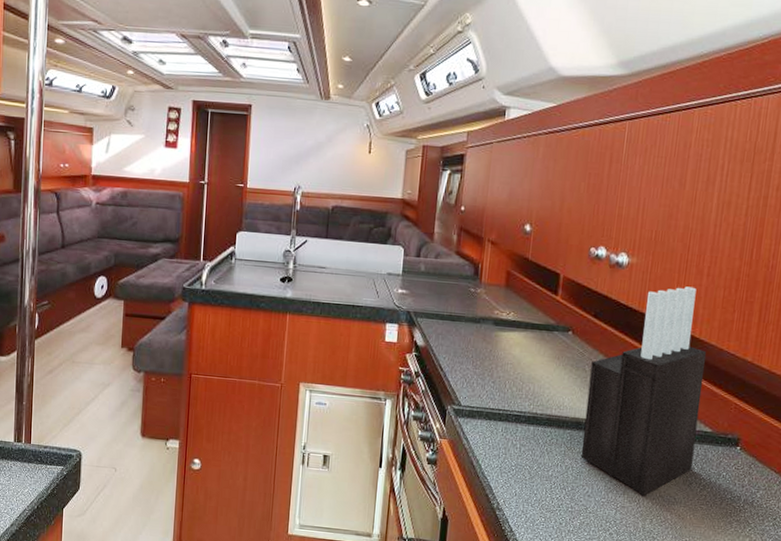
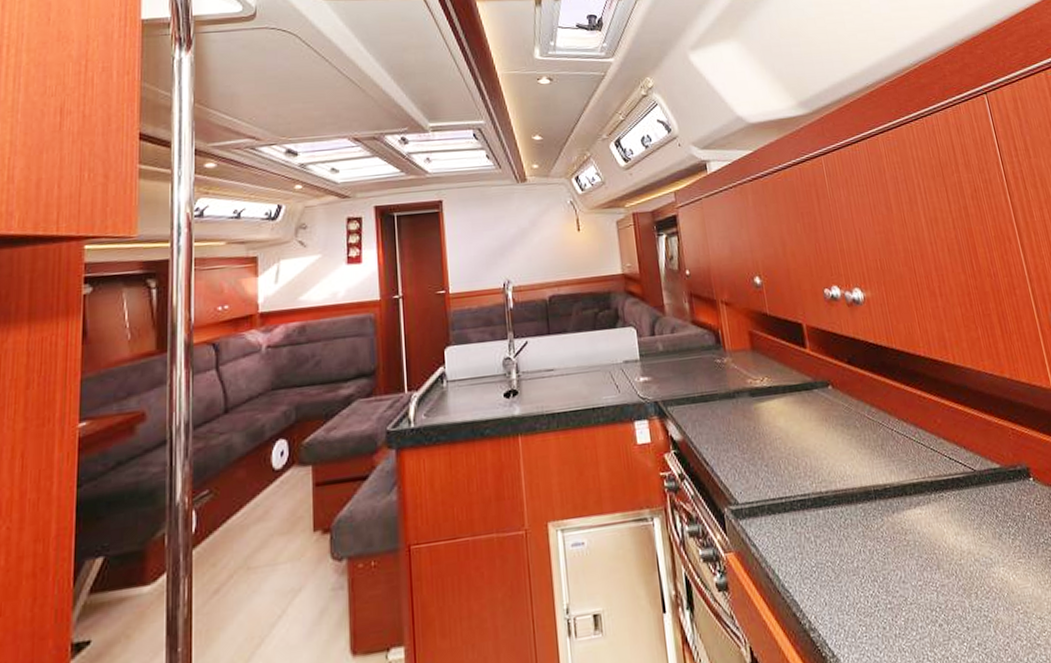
knife block: present [580,286,706,496] -> none [860,310,996,565]

